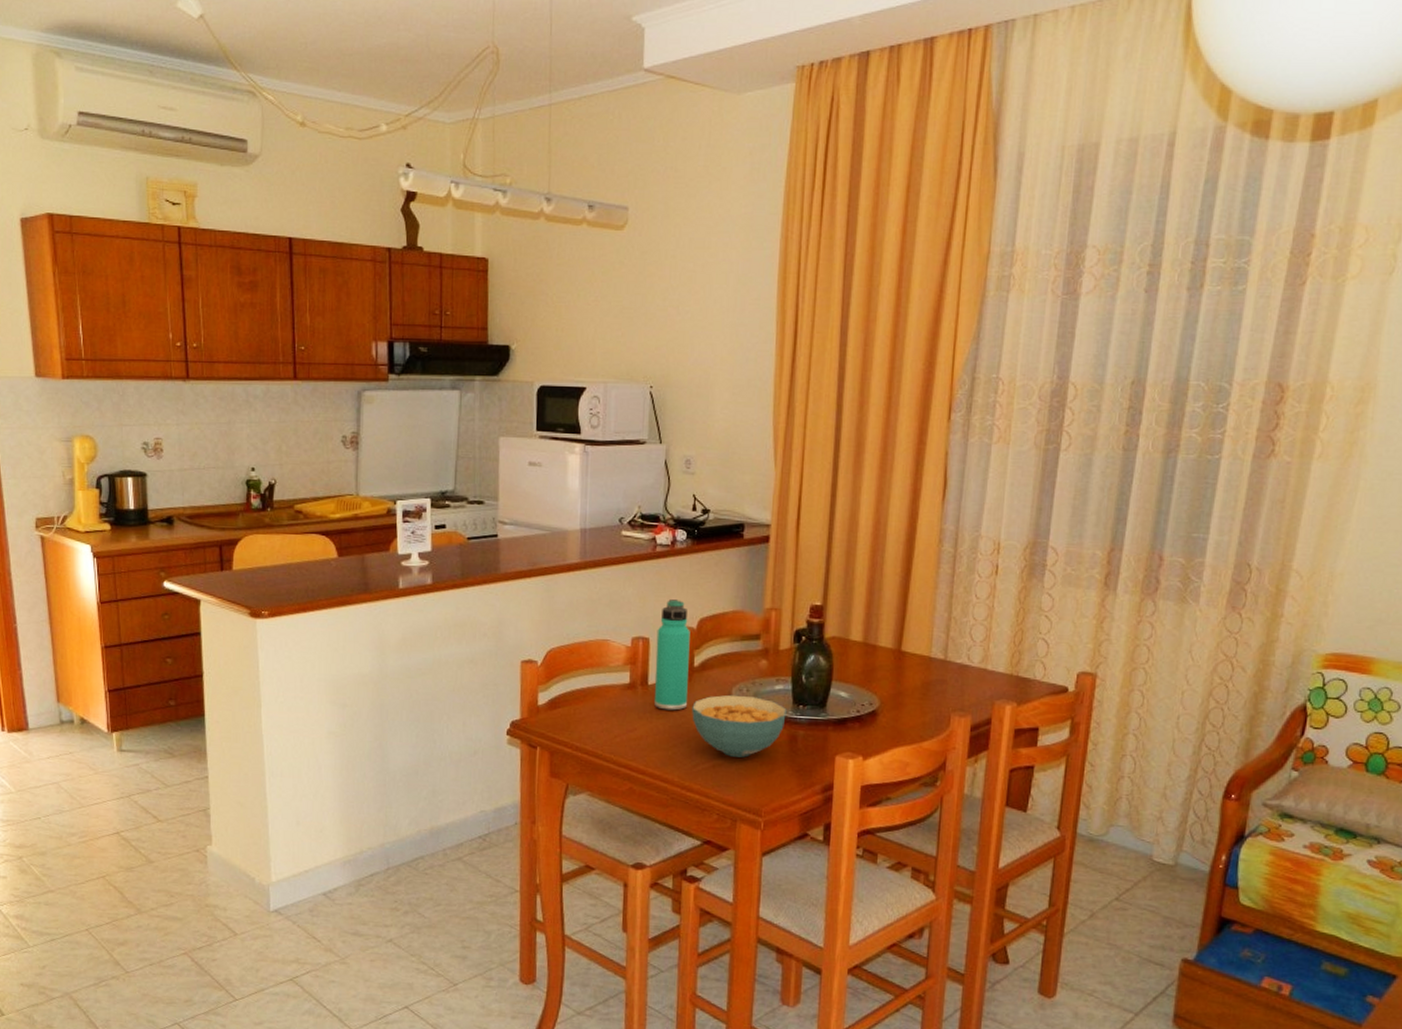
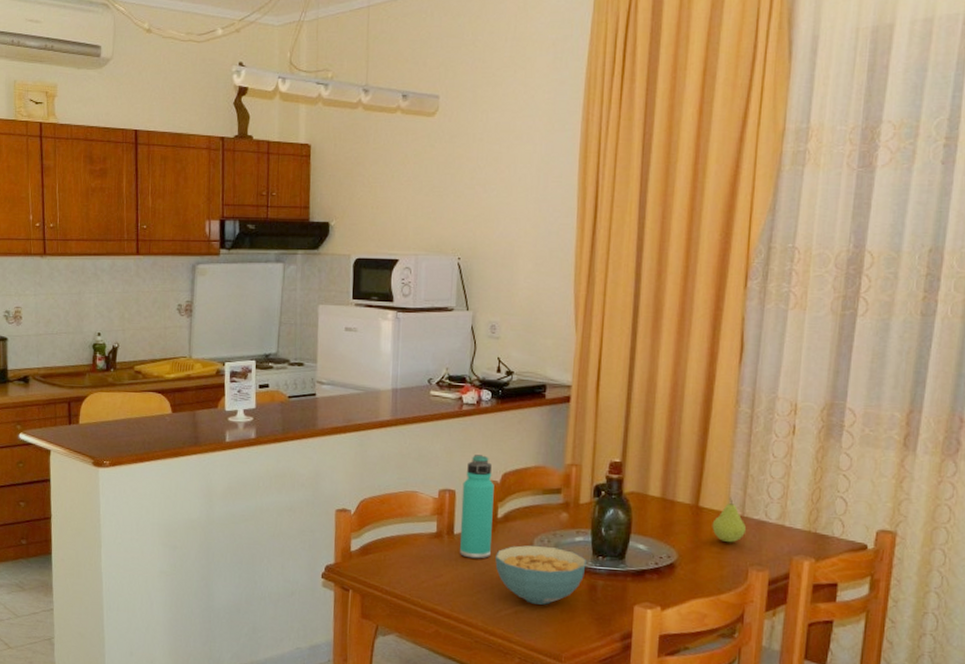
fruit: none [914,640,949,688] -> present [712,497,747,543]

